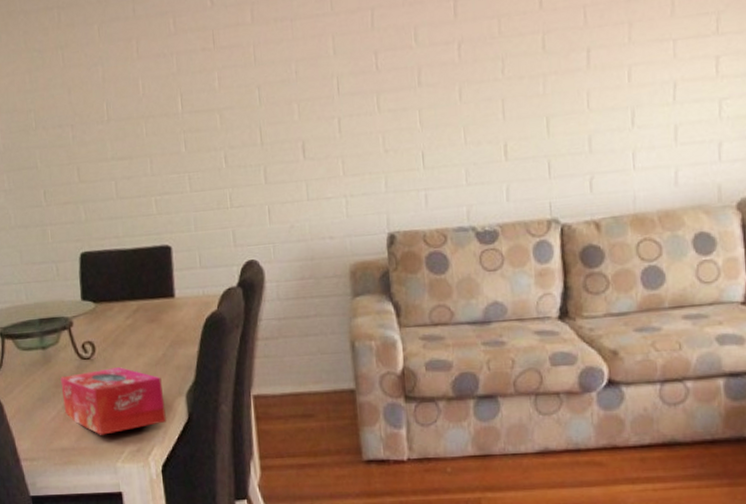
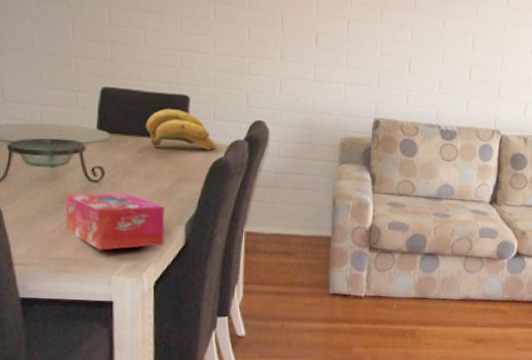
banana bunch: none [130,263,208,311] -> present [146,109,217,151]

